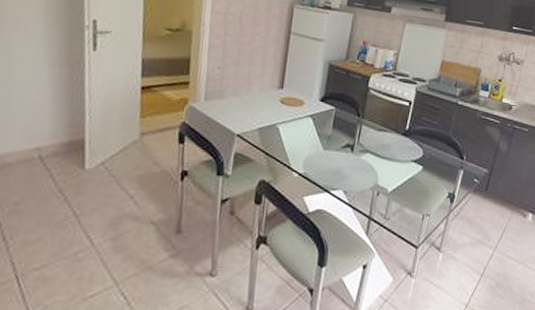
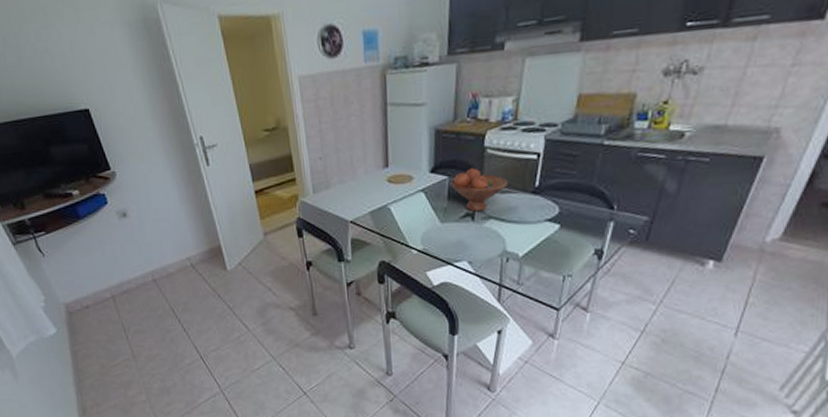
fruit bowl: none [336,103,385,145] -> present [449,168,508,212]

